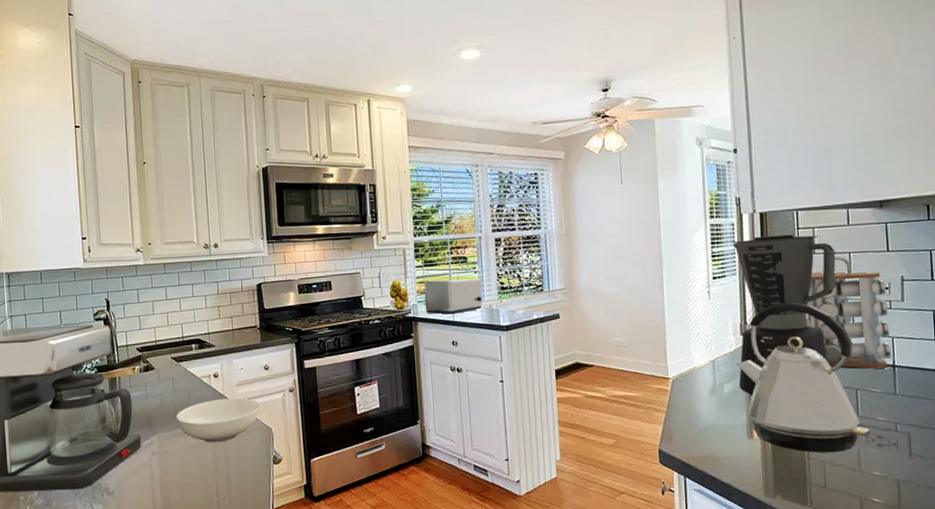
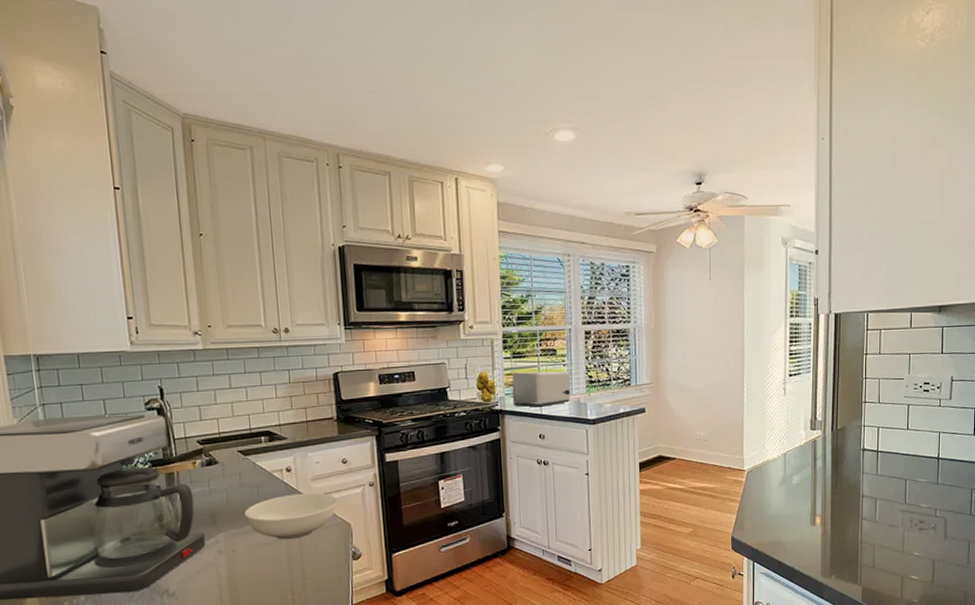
blender: present [732,234,836,397] -> none [805,335,898,487]
kettle: present [735,301,870,454] -> none [804,399,914,538]
spice rack: present [806,256,892,370] -> none [868,356,938,462]

